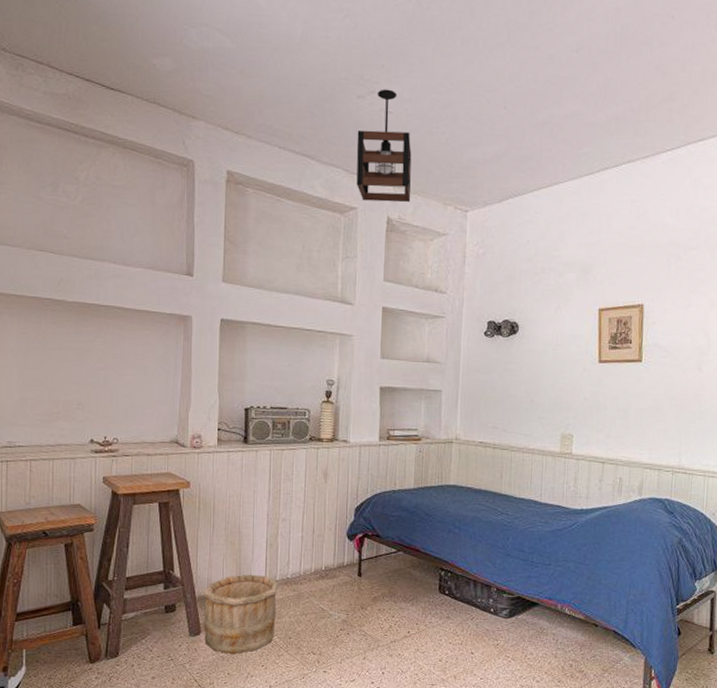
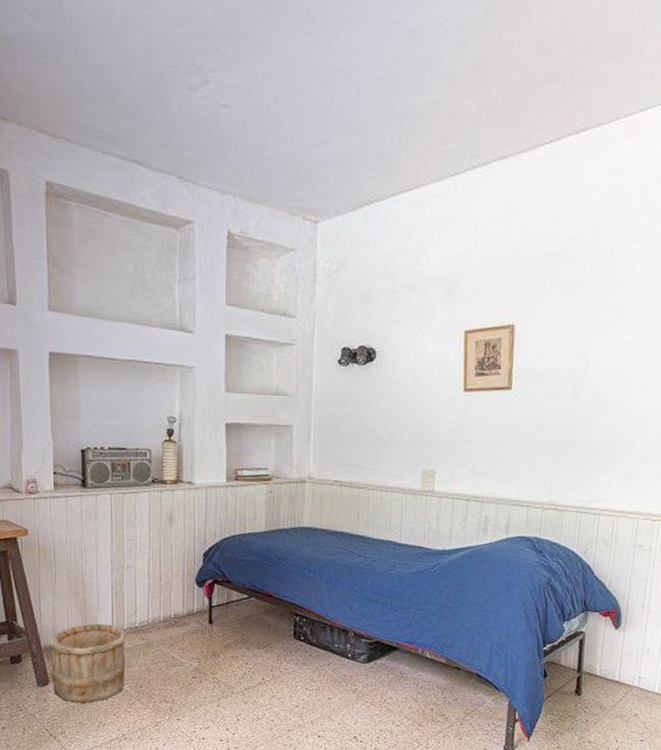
pendant light: present [356,89,412,203] -> none [190,77,254,214]

